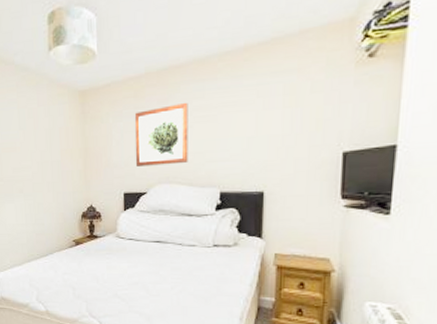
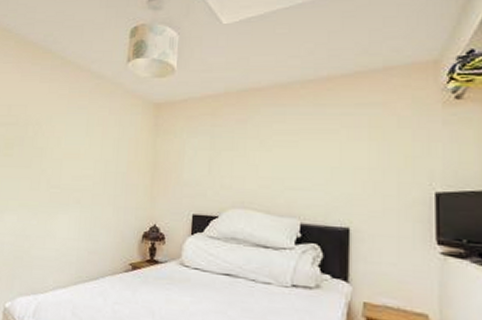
wall art: present [134,102,188,167] -> none [208,125,268,189]

